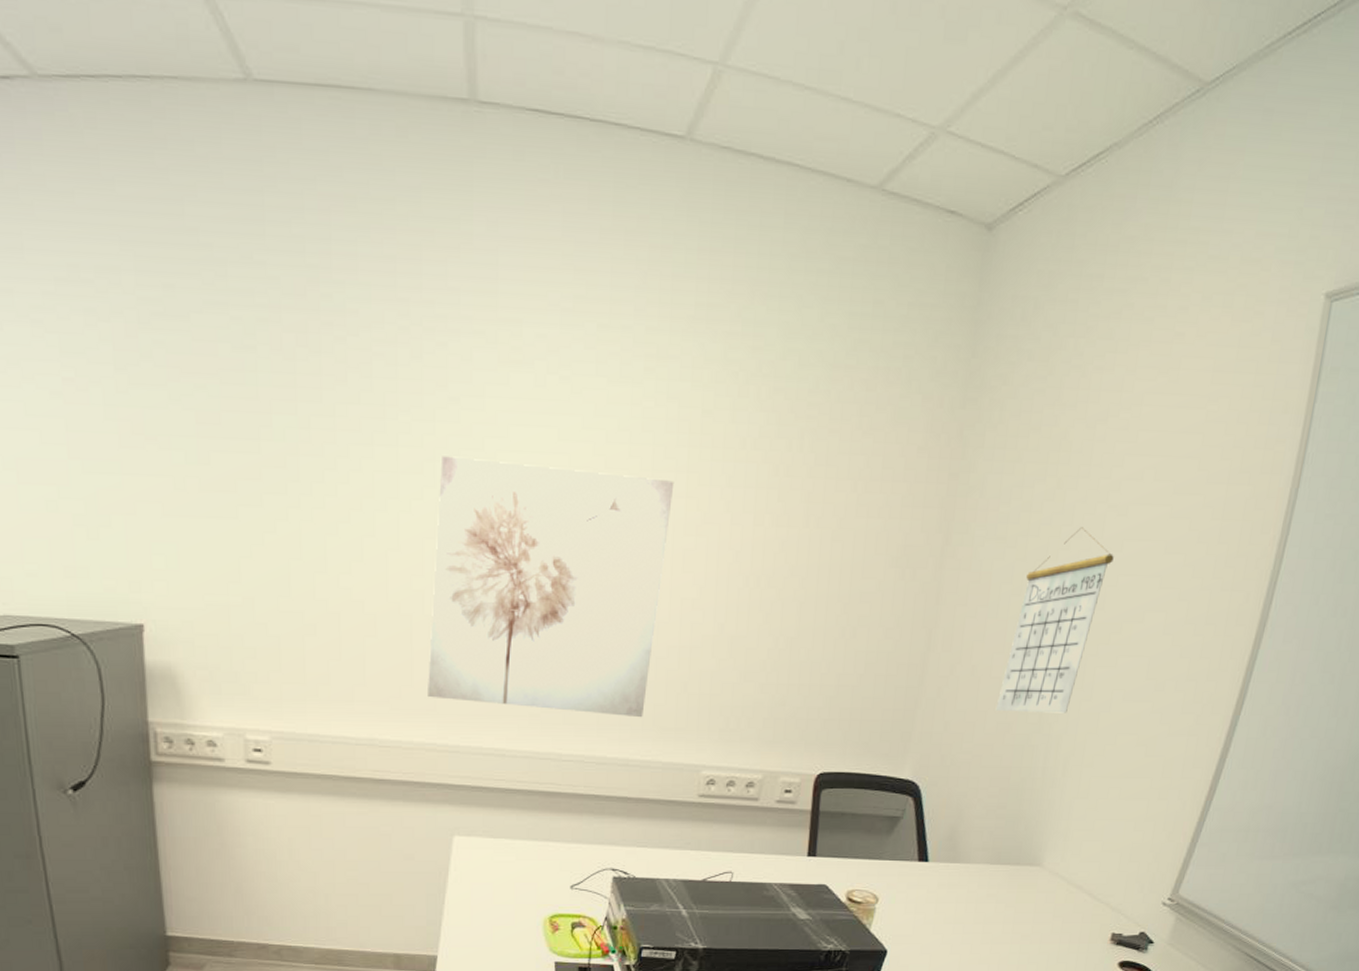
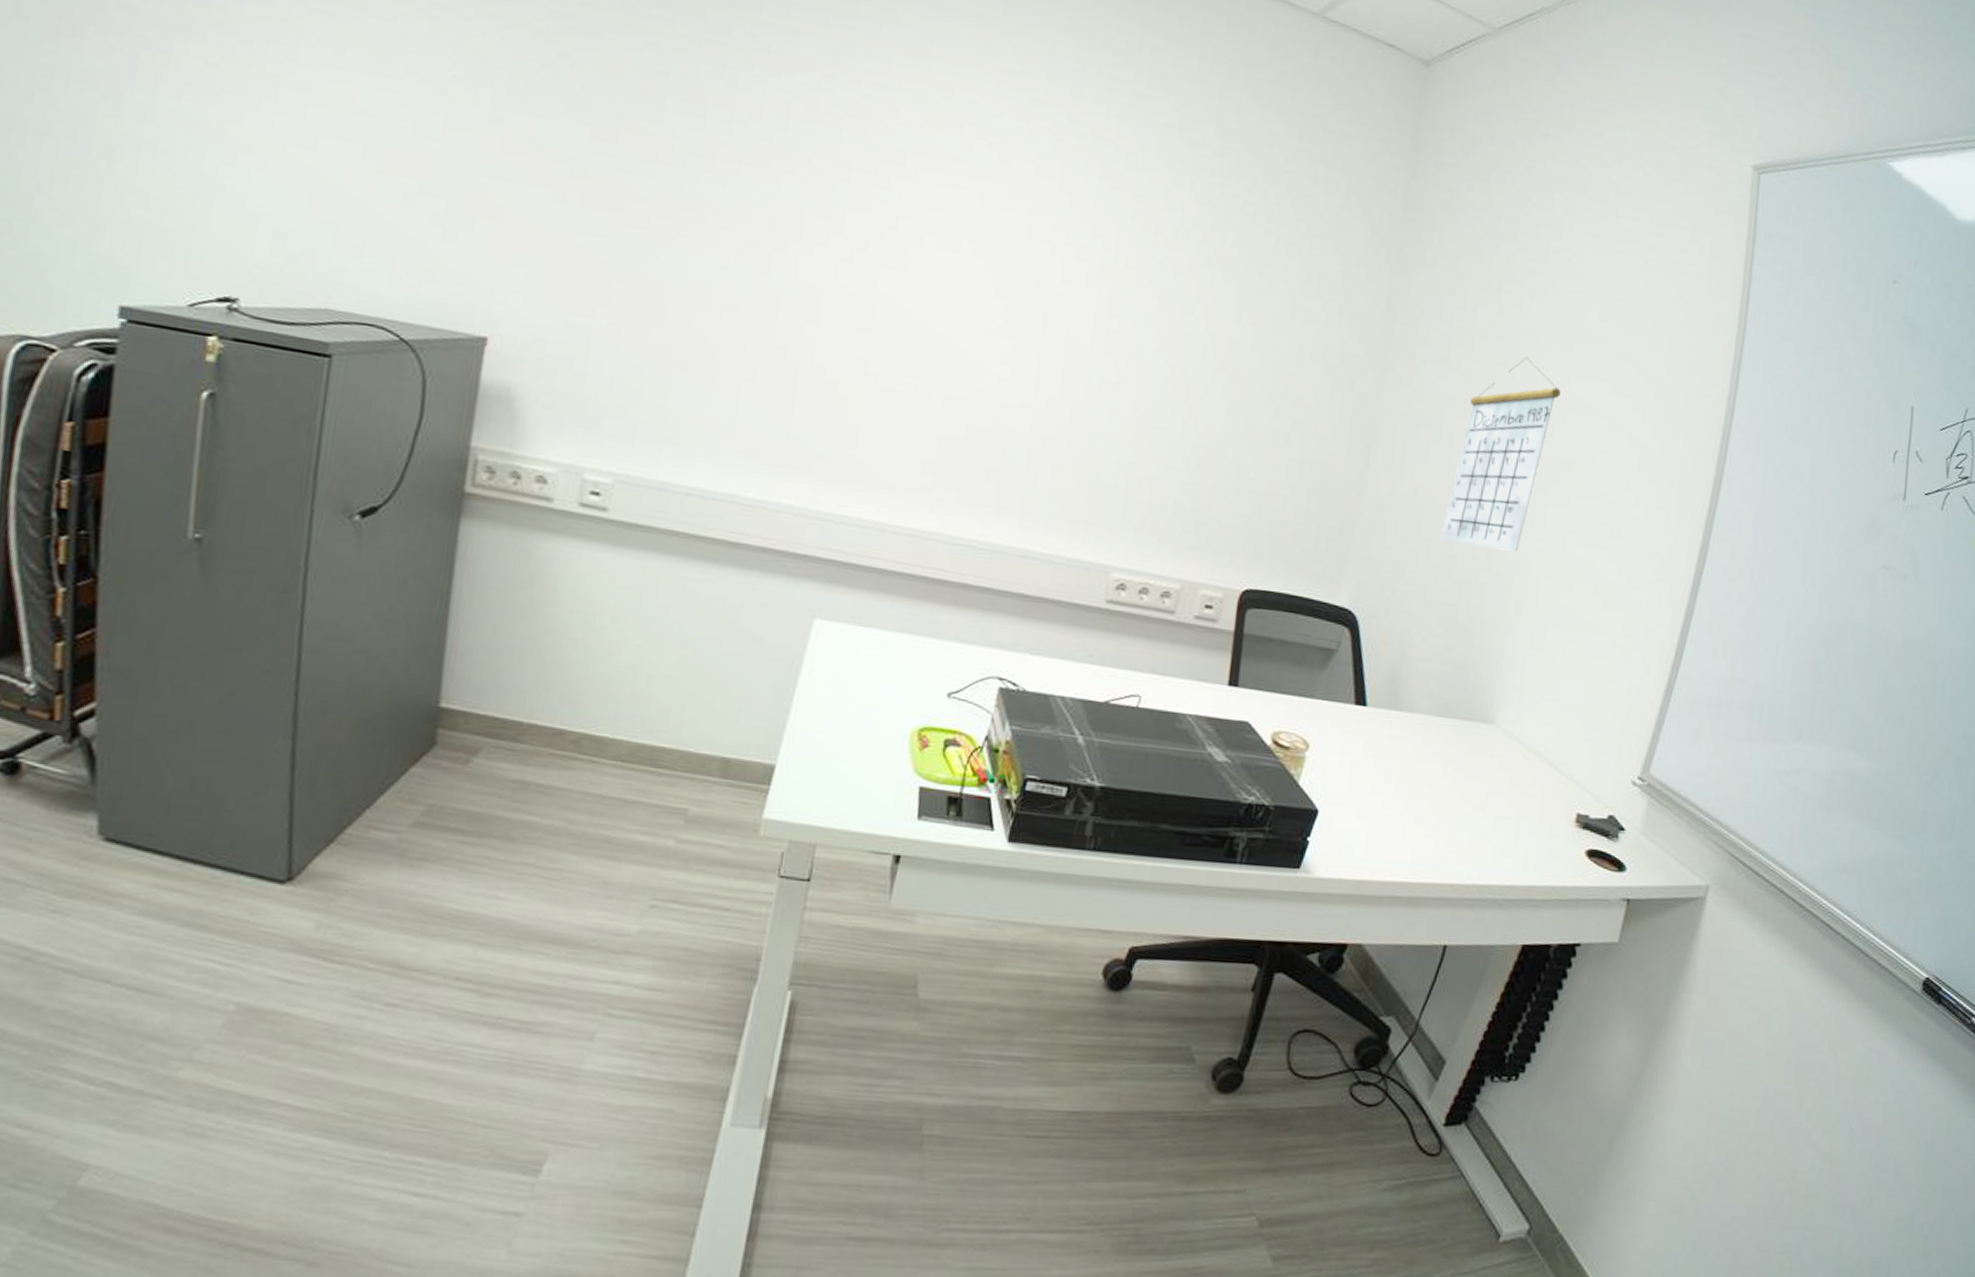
wall art: present [428,456,675,718] -> none [805,204,1101,506]

